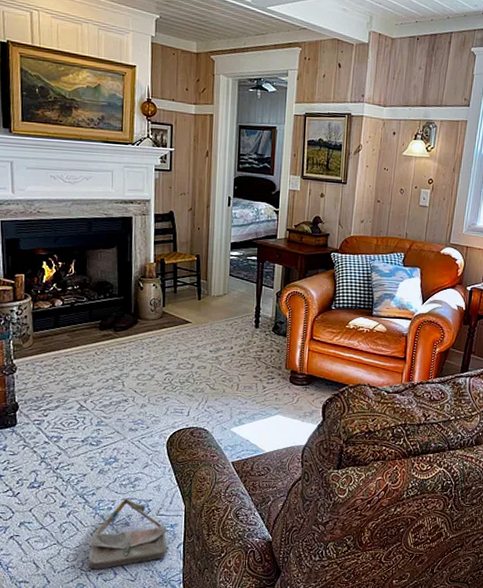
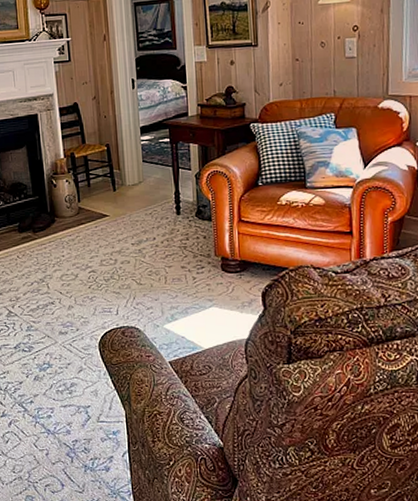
bag: present [87,498,167,569] -> none [33,405,112,481]

